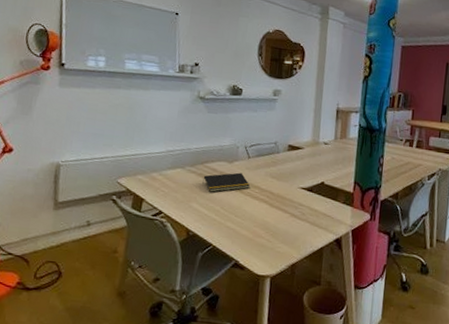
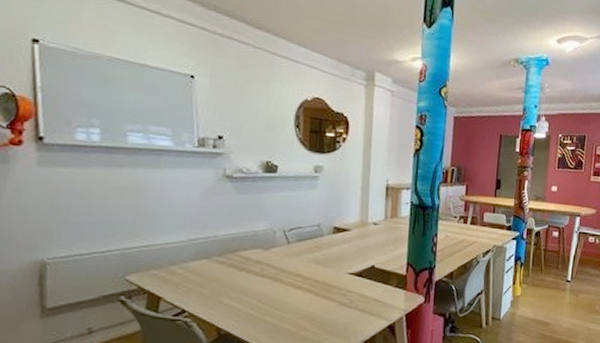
notepad: present [202,172,250,192] -> none [234,260,291,284]

